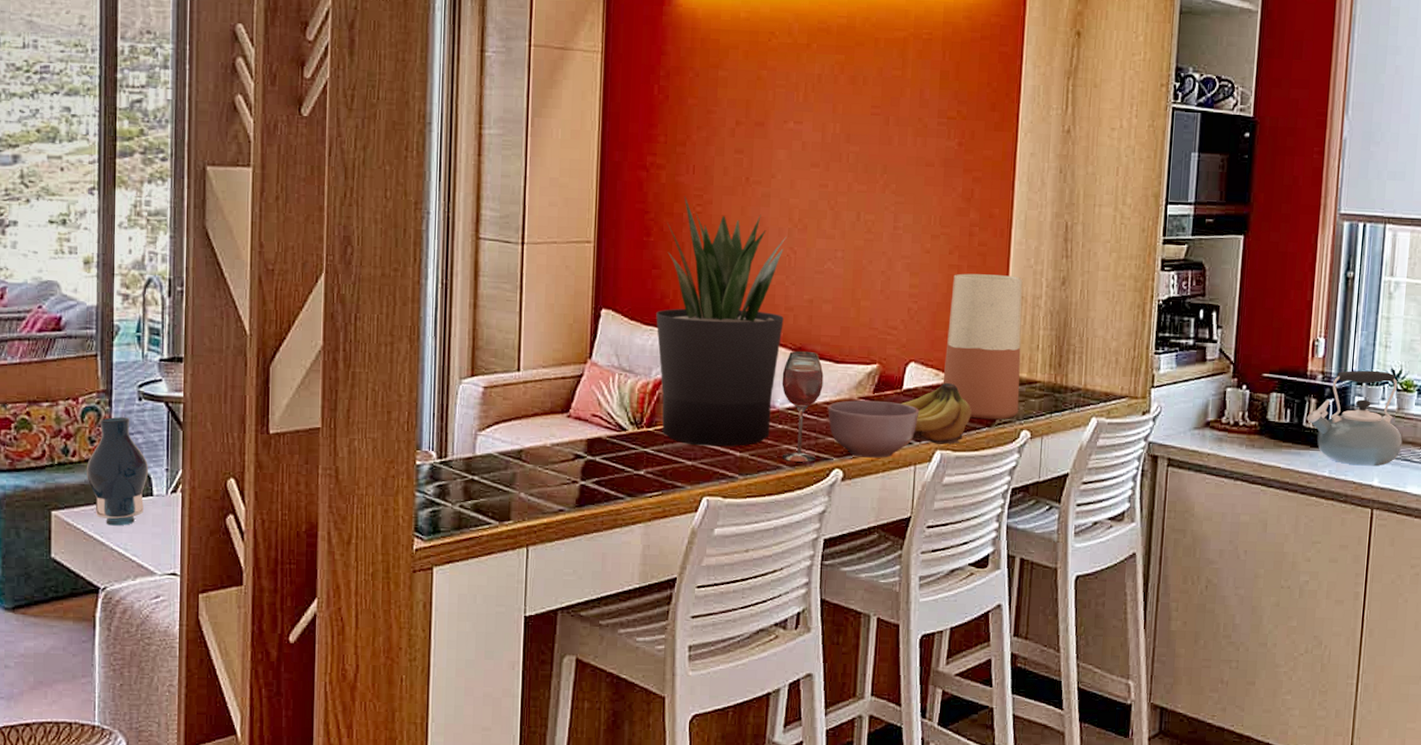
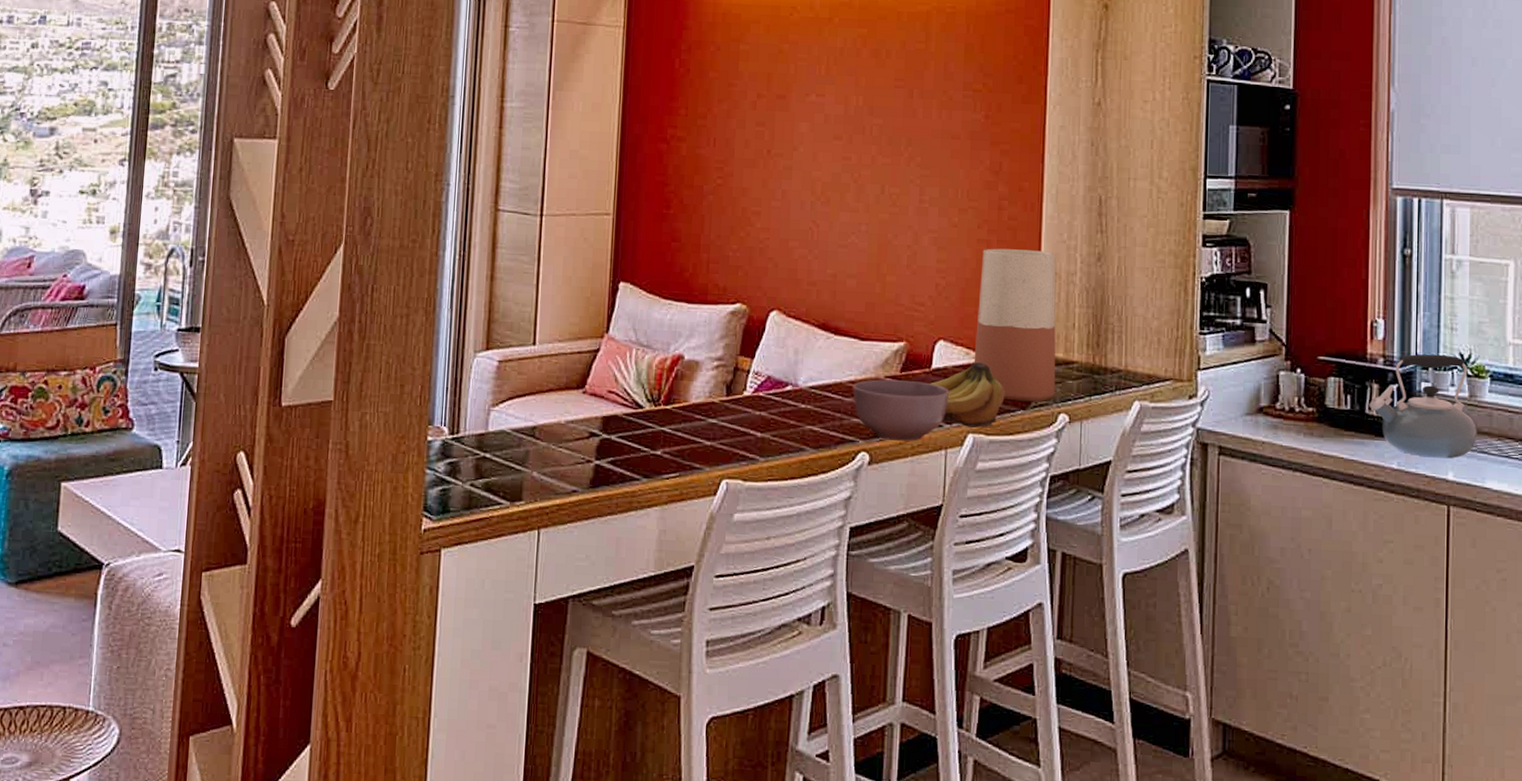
vase: present [86,417,149,526] -> none [98,387,160,499]
planter: present [656,196,787,447] -> none [675,168,809,427]
wineglass: present [782,350,824,462] -> none [804,327,848,444]

